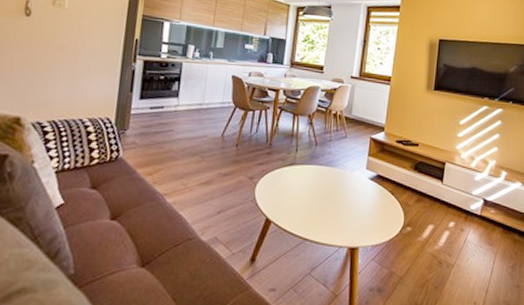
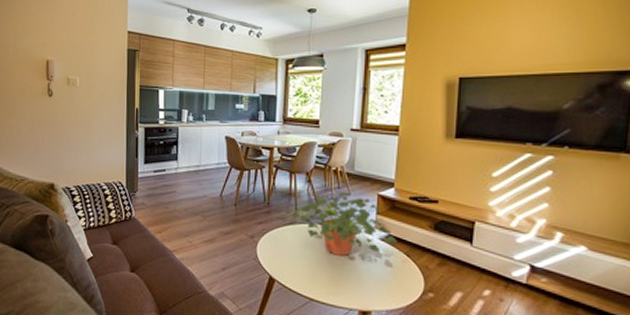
potted plant: none [291,134,384,195] -> present [291,191,397,256]

